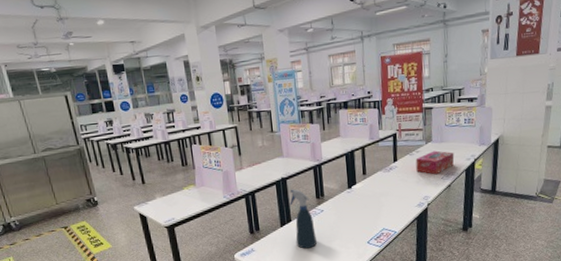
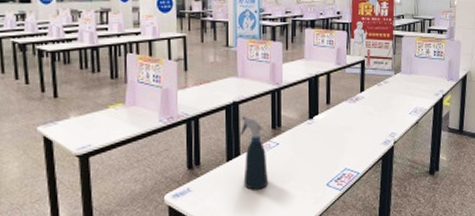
tissue box: present [415,150,455,175] -> none [383,82,423,109]

